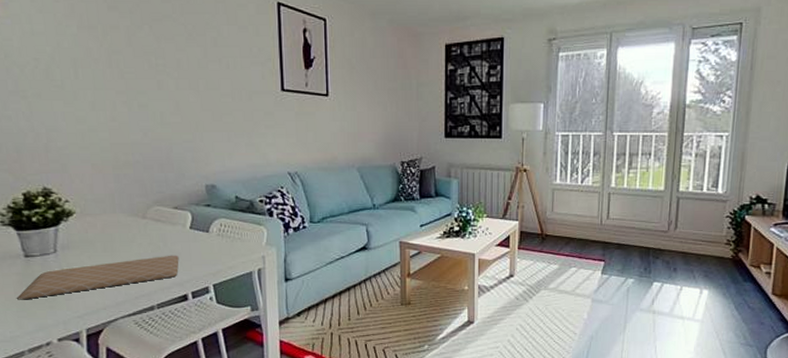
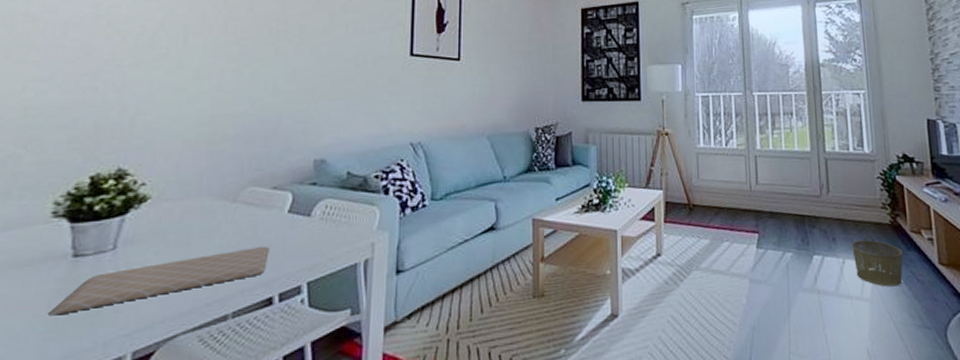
basket: none [691,268,739,311] -> present [851,236,903,287]

